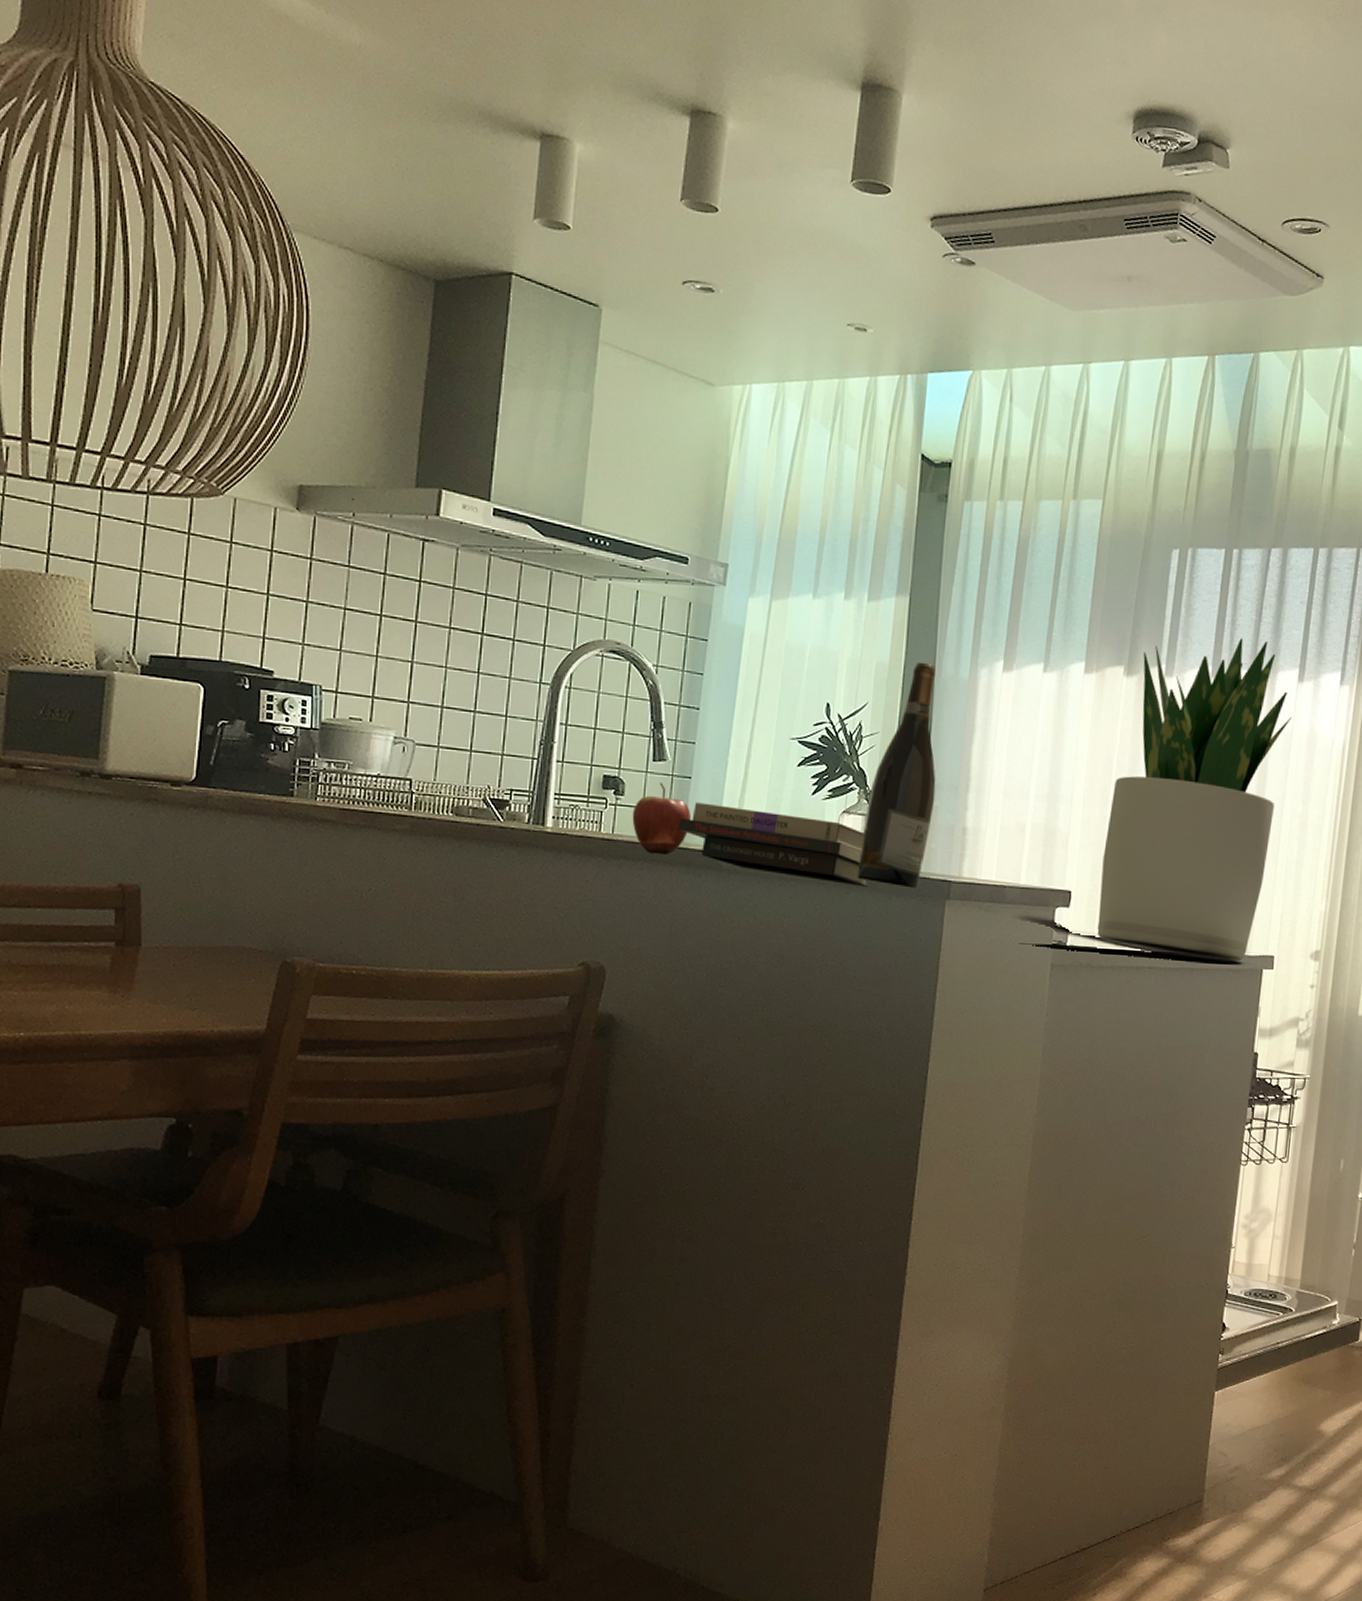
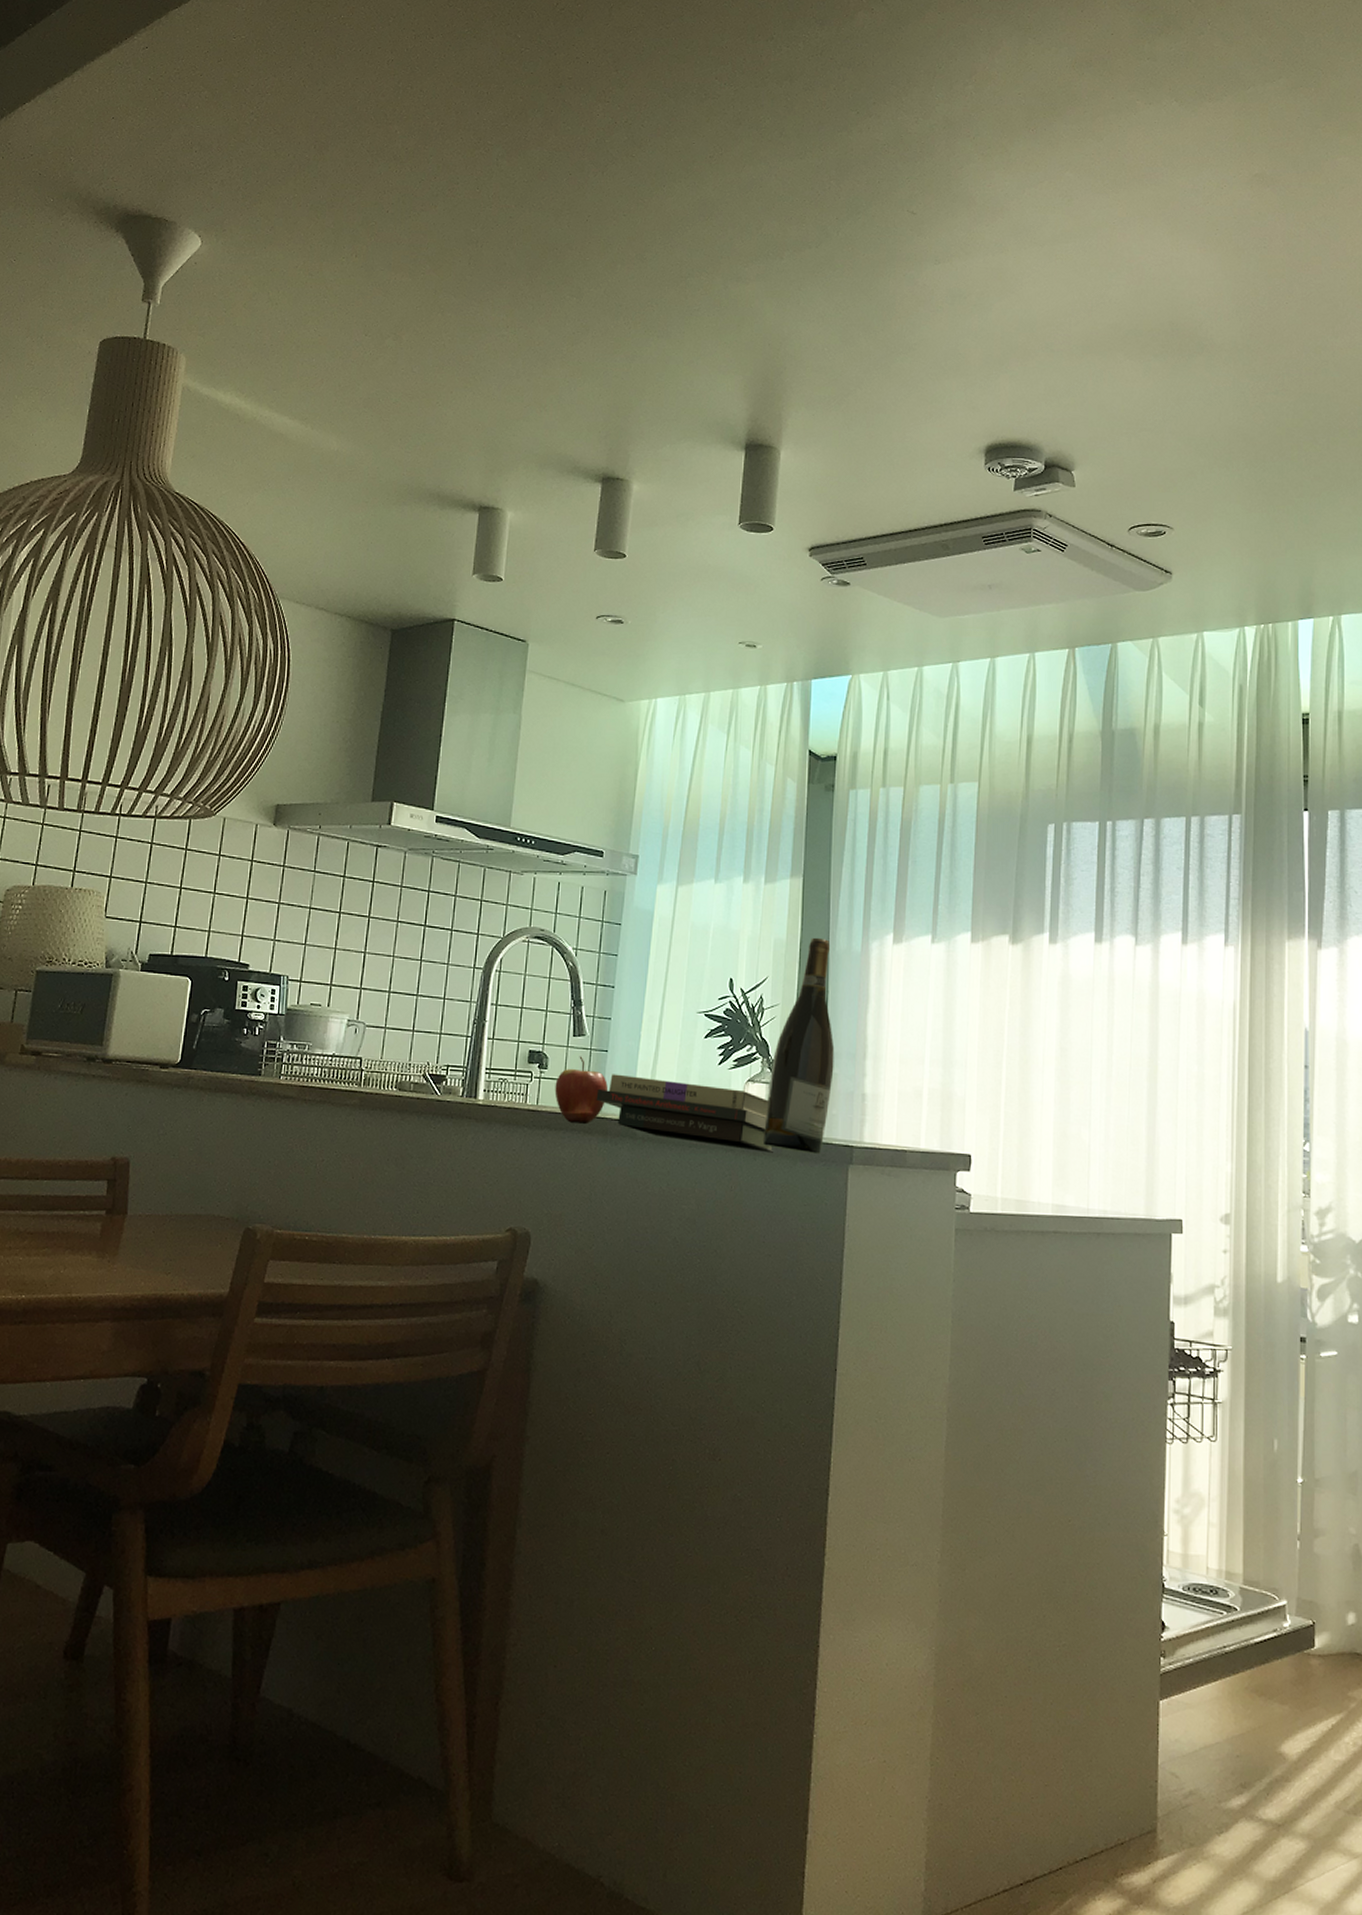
planter: present [1097,638,1292,961] -> none [999,904,1179,1225]

